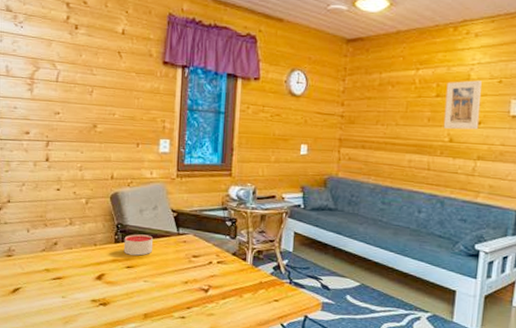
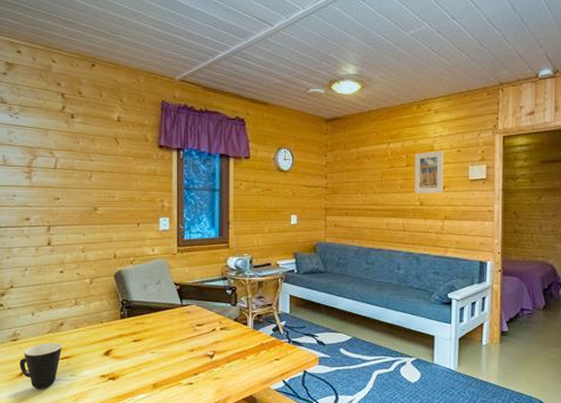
mug: none [13,261,55,308] -> present [19,343,62,389]
candle: present [124,234,154,256] -> none [130,309,159,329]

